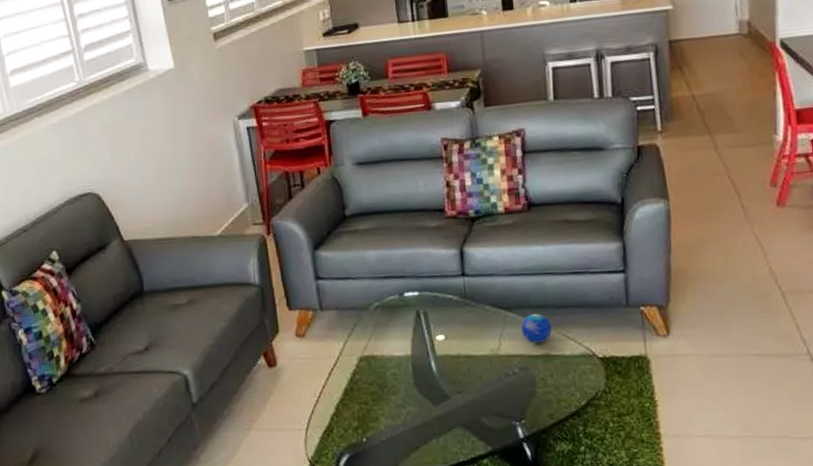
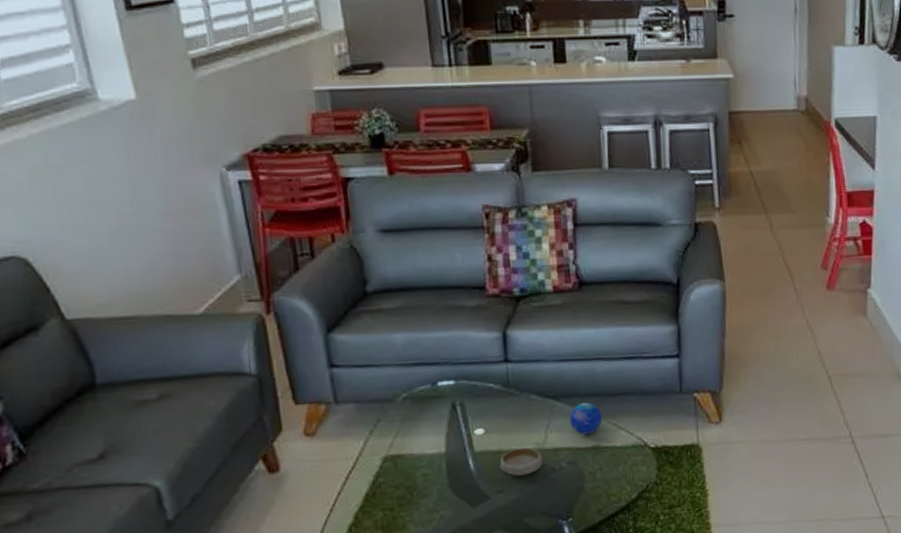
bowl: none [458,353,498,379] -> present [500,447,544,476]

